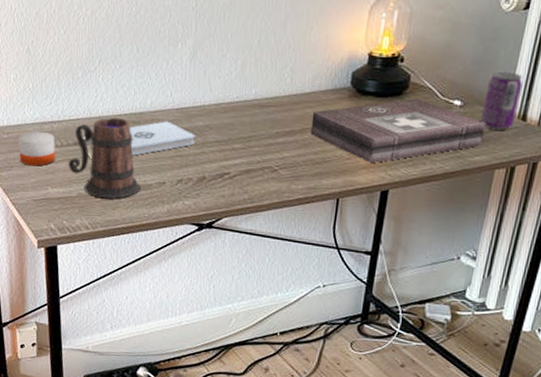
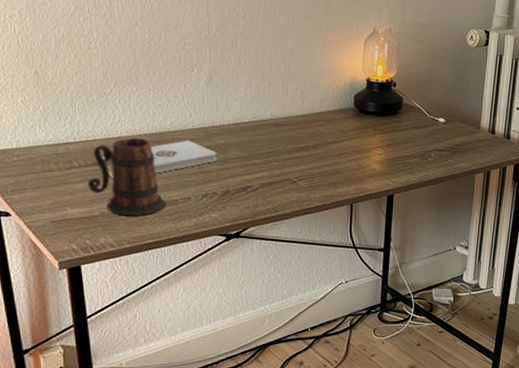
candle: present [18,130,56,166] -> none [31,152,74,188]
first aid kit: present [310,98,485,164] -> none [323,116,465,173]
beverage can: present [480,71,523,130] -> none [460,94,490,142]

